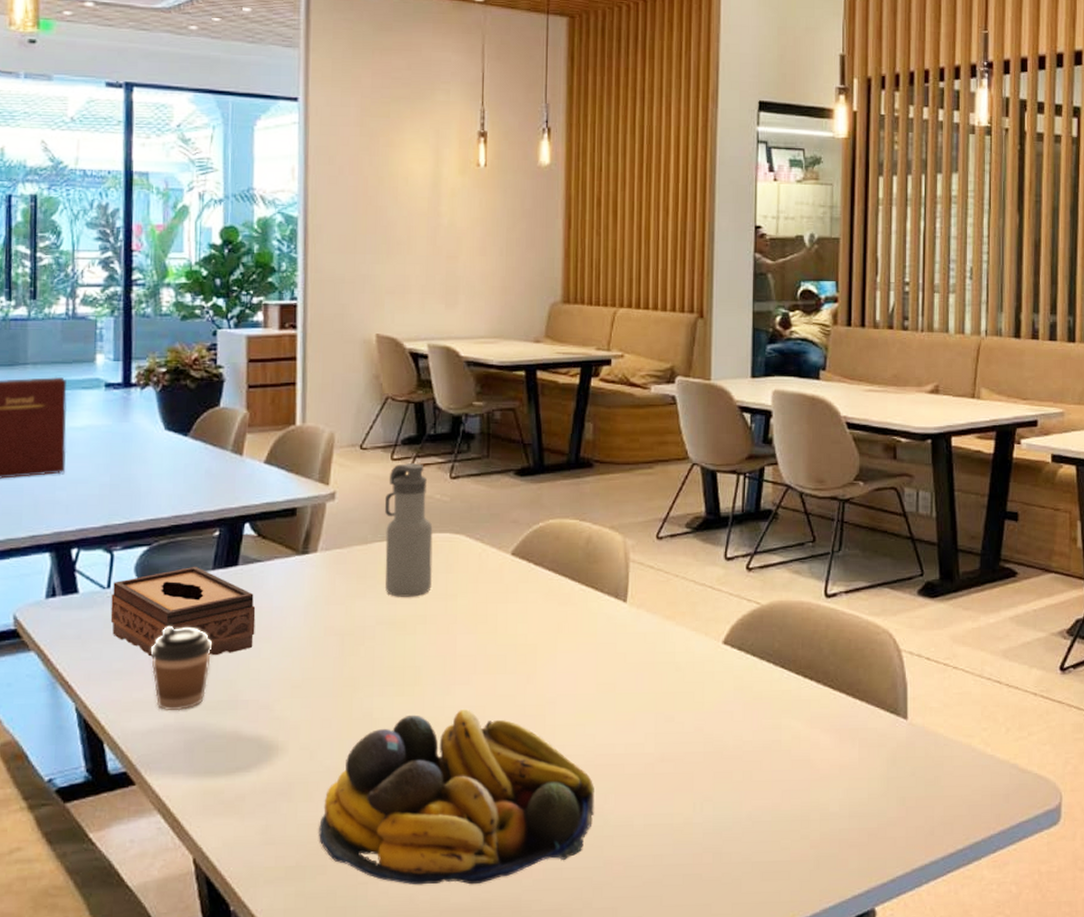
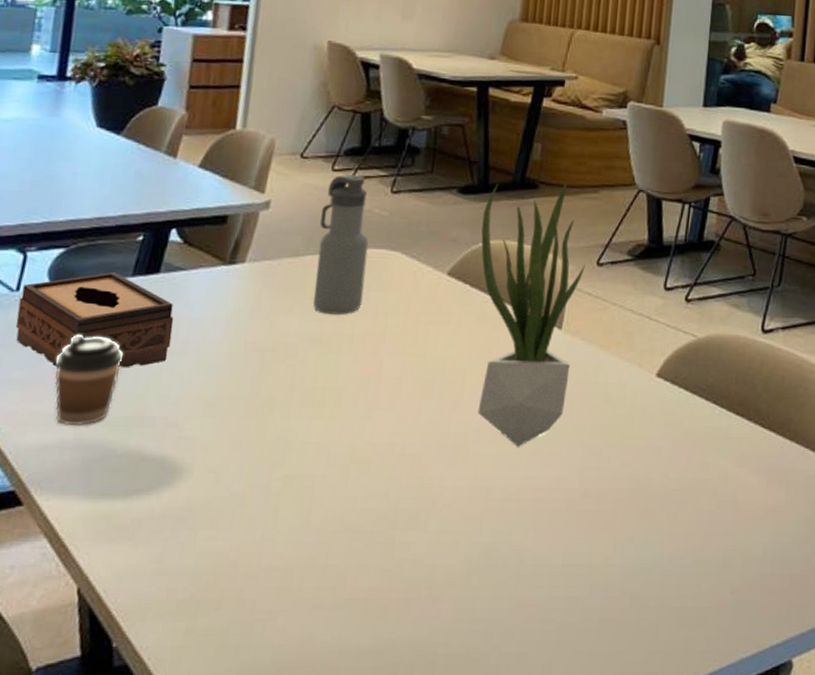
fruit bowl: present [319,708,594,885] -> none [217,434,514,625]
potted plant: none [541,458,645,716] -> present [477,181,586,447]

